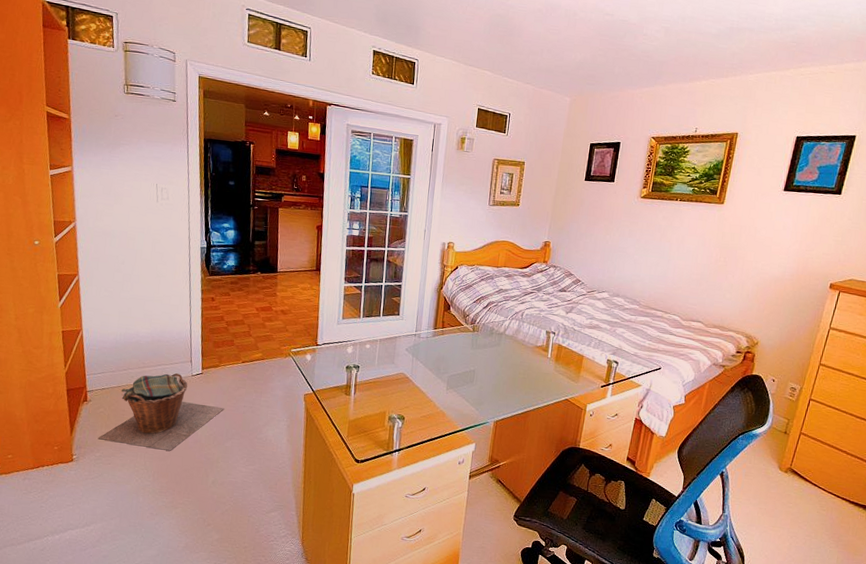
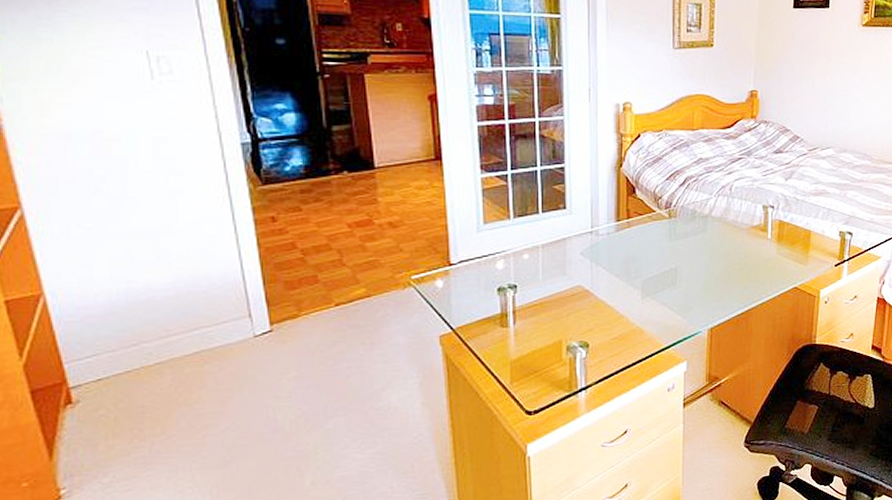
laundry basket: present [98,373,224,451] -> none [101,337,316,457]

